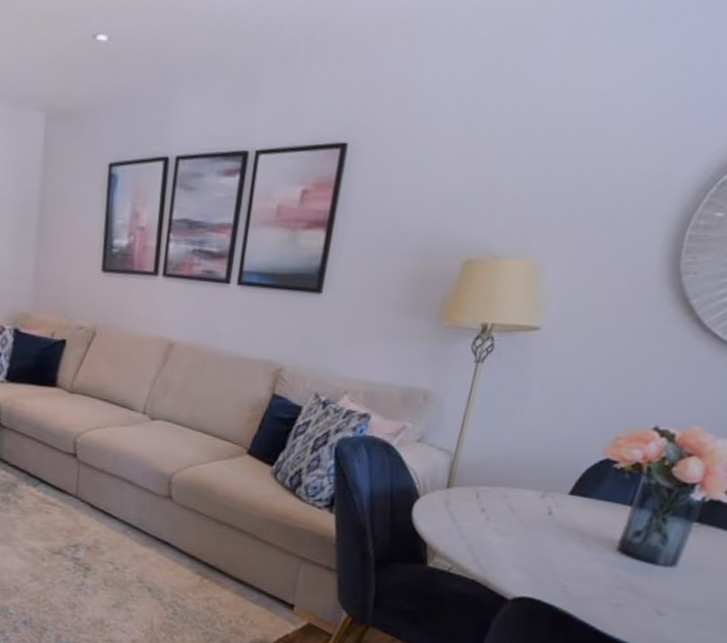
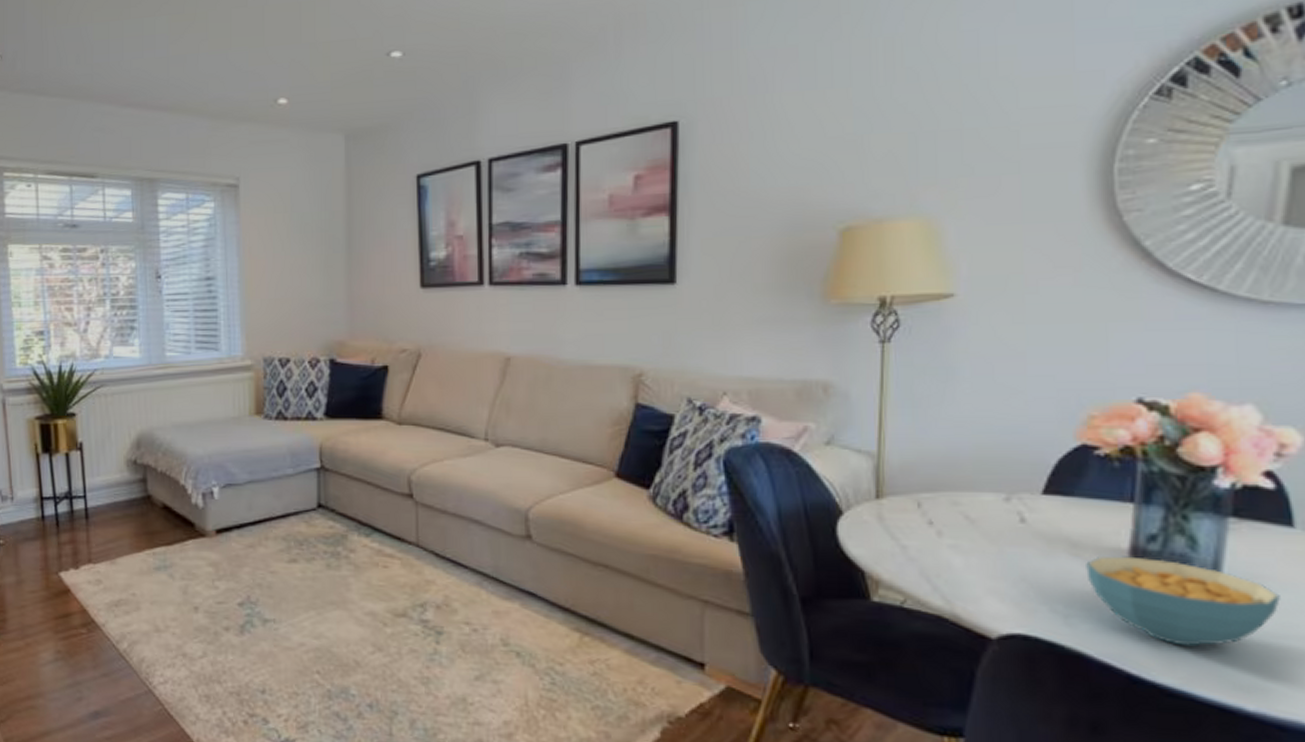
cereal bowl: none [585,544,713,614] -> present [1086,555,1280,647]

